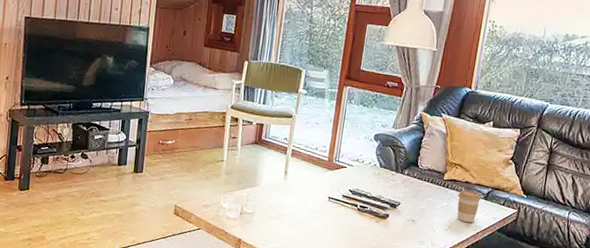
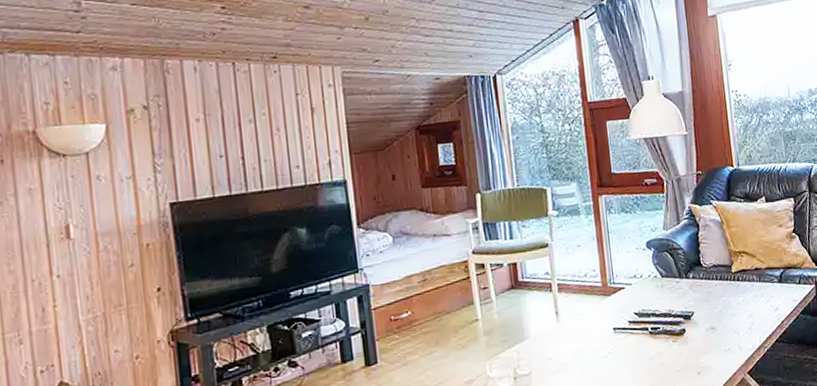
coffee cup: present [457,189,482,223] -> none [751,276,776,314]

